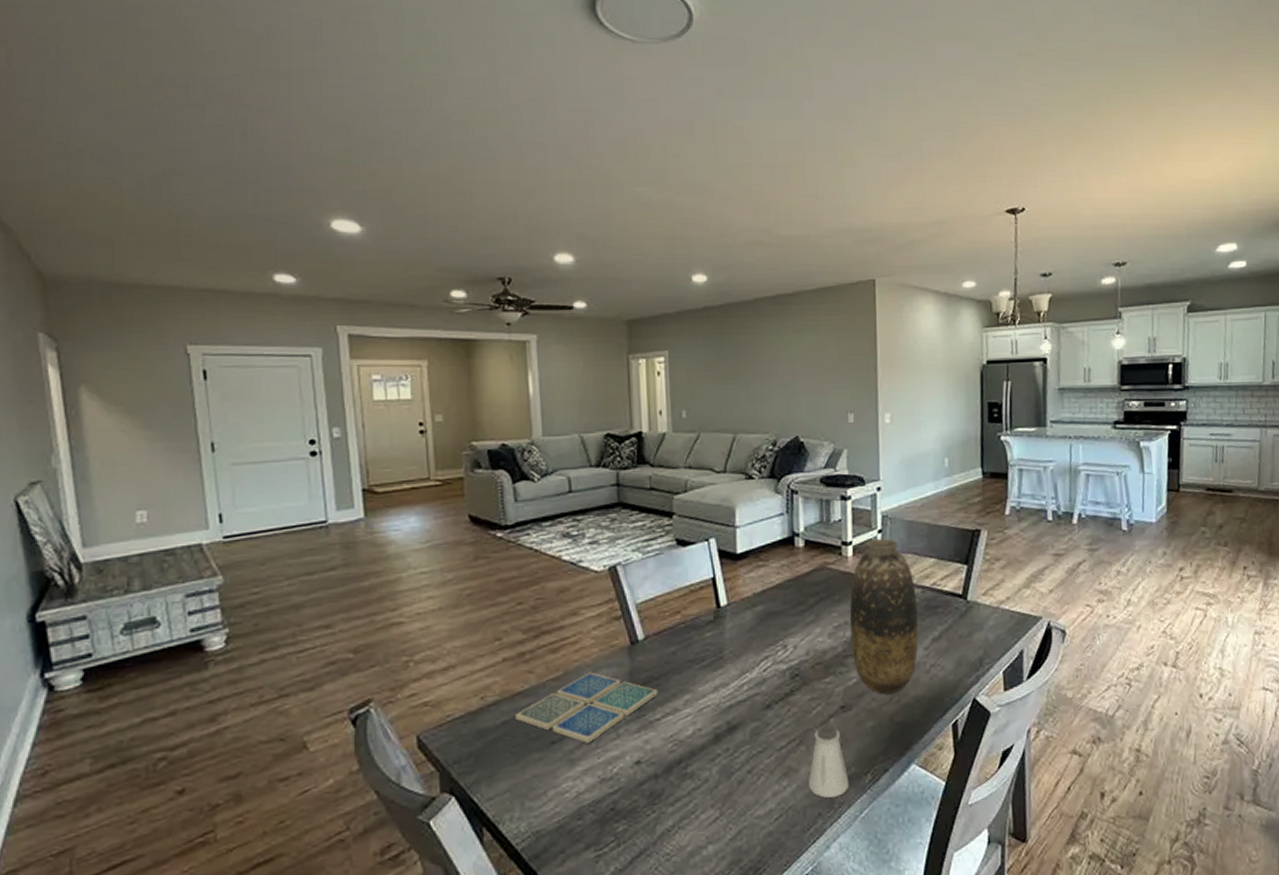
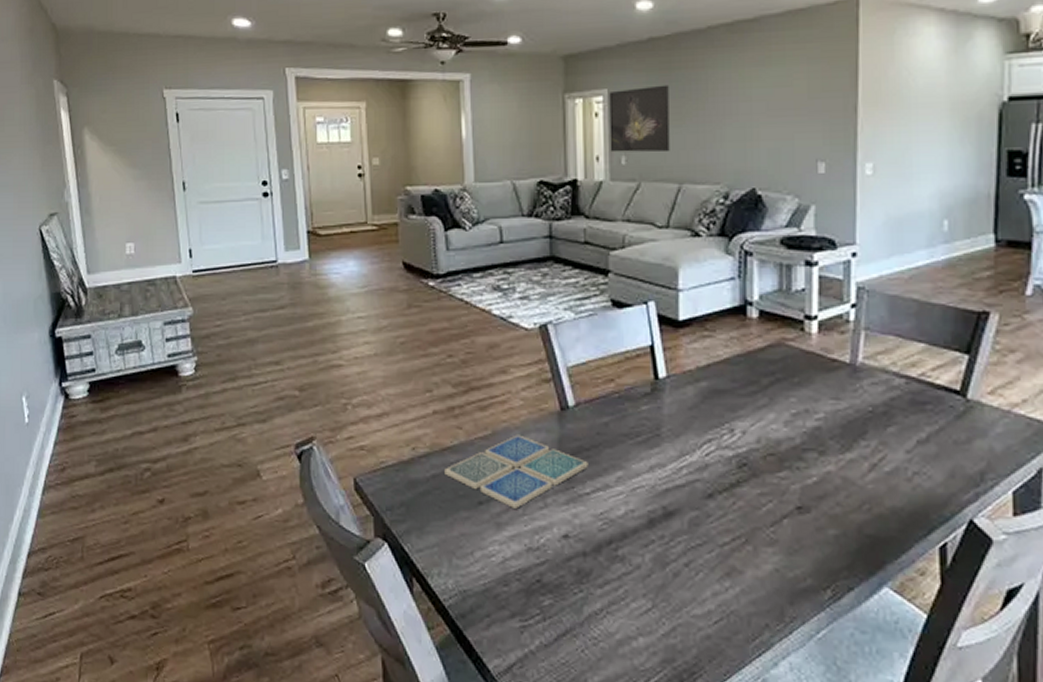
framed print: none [670,348,725,407] -> present [609,84,670,153]
saltshaker: present [808,724,850,798] -> none [754,525,805,611]
vase: present [849,538,919,695] -> none [811,314,900,501]

